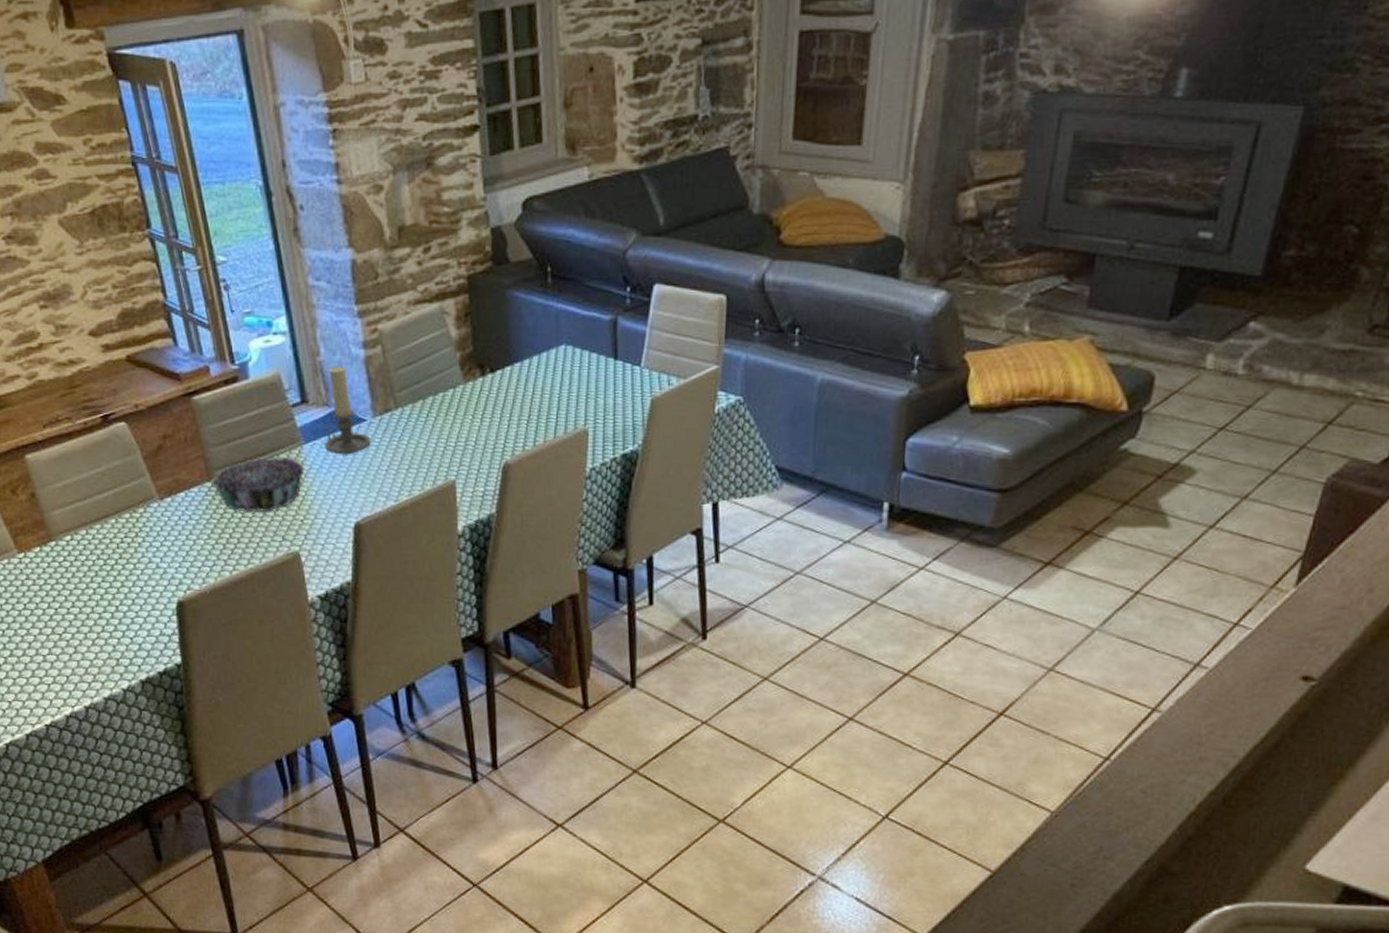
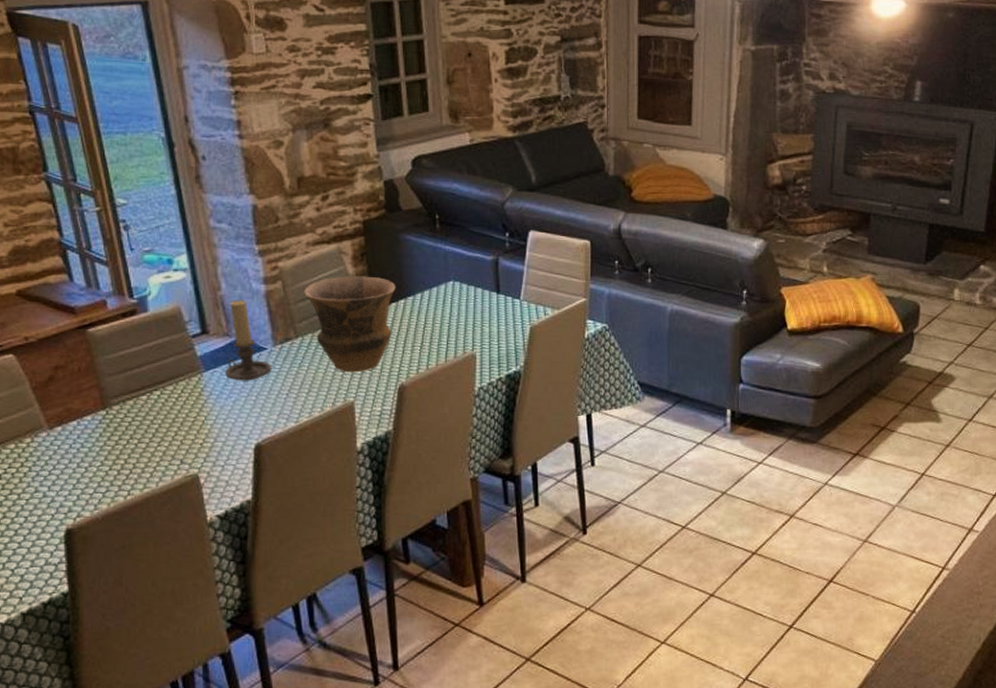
decorative bowl: present [211,458,305,513] -> none [106,385,205,438]
vase: none [404,339,502,448] -> present [304,276,396,373]

